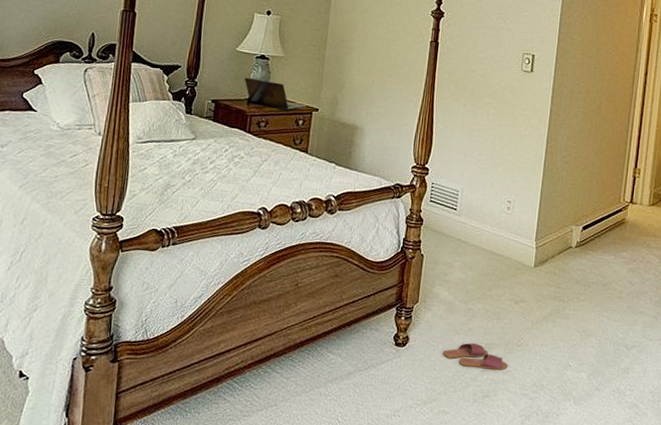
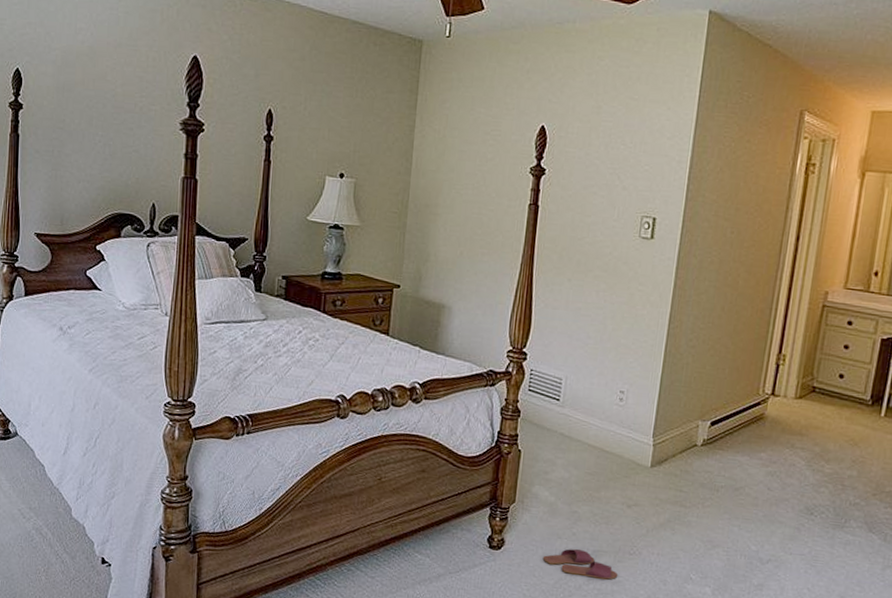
laptop: present [244,77,306,111] -> none [317,250,386,287]

